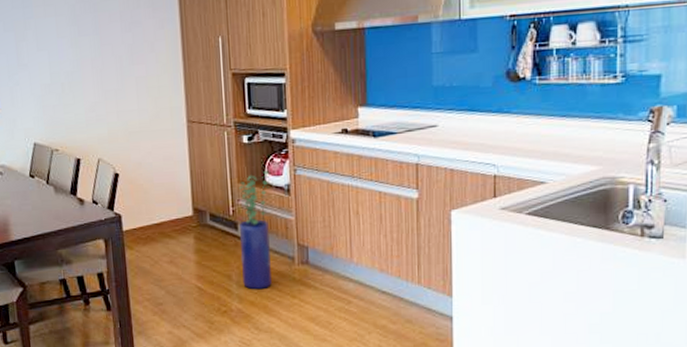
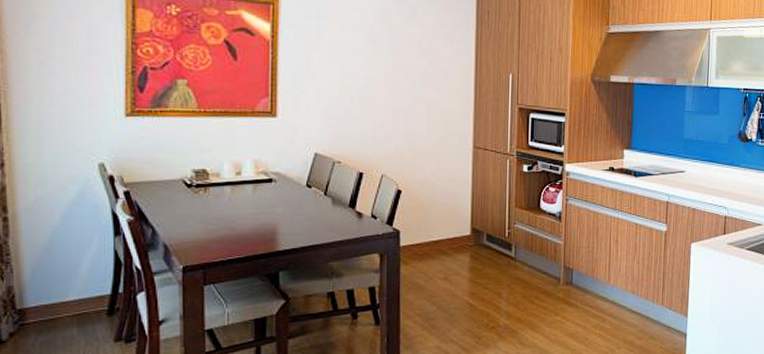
vase: present [238,164,272,290] -> none [512,192,544,307]

